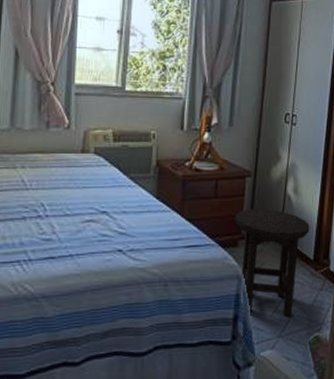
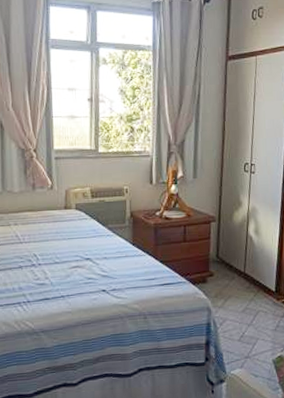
stool: present [235,208,310,317] -> none [203,249,271,341]

